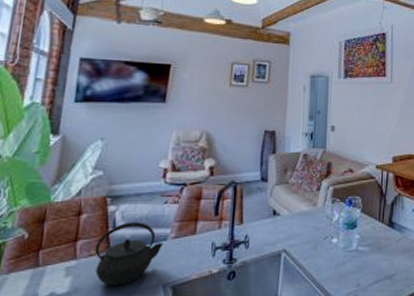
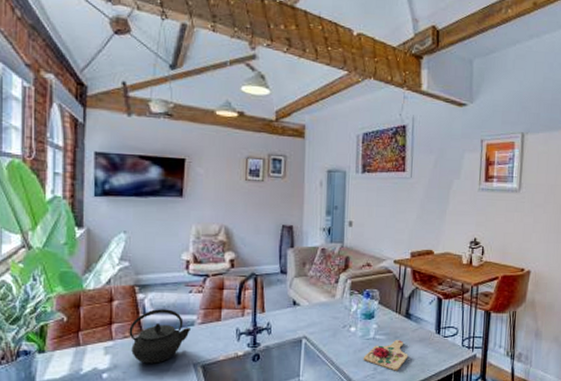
cutting board: none [345,251,392,287] -> present [363,340,408,371]

